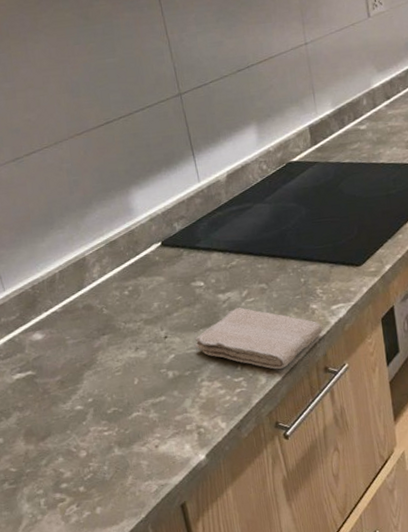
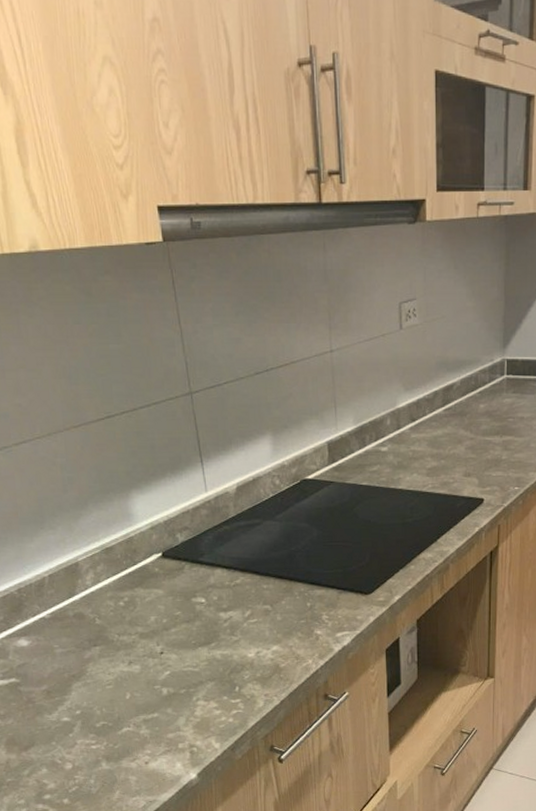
washcloth: present [194,307,323,369] -> none [191,628,325,693]

